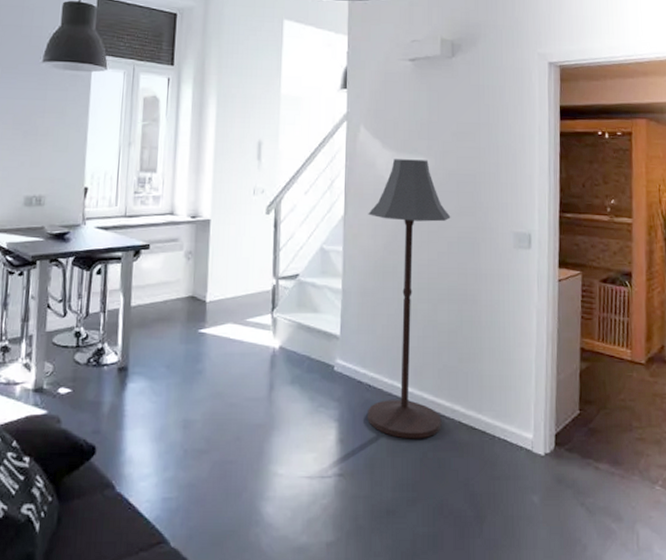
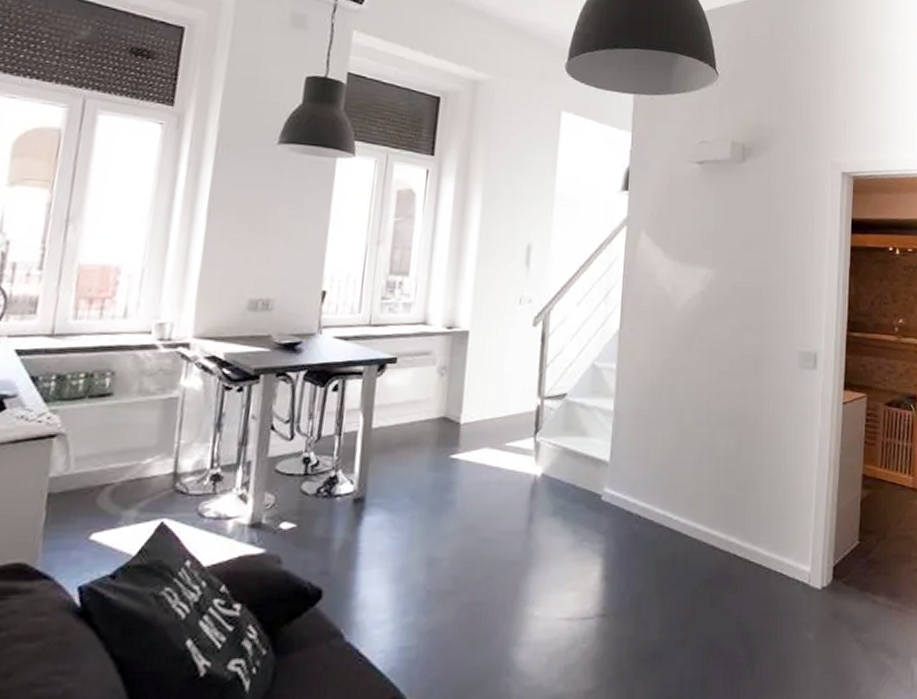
floor lamp: present [368,159,451,439] -> none [636,269,734,575]

